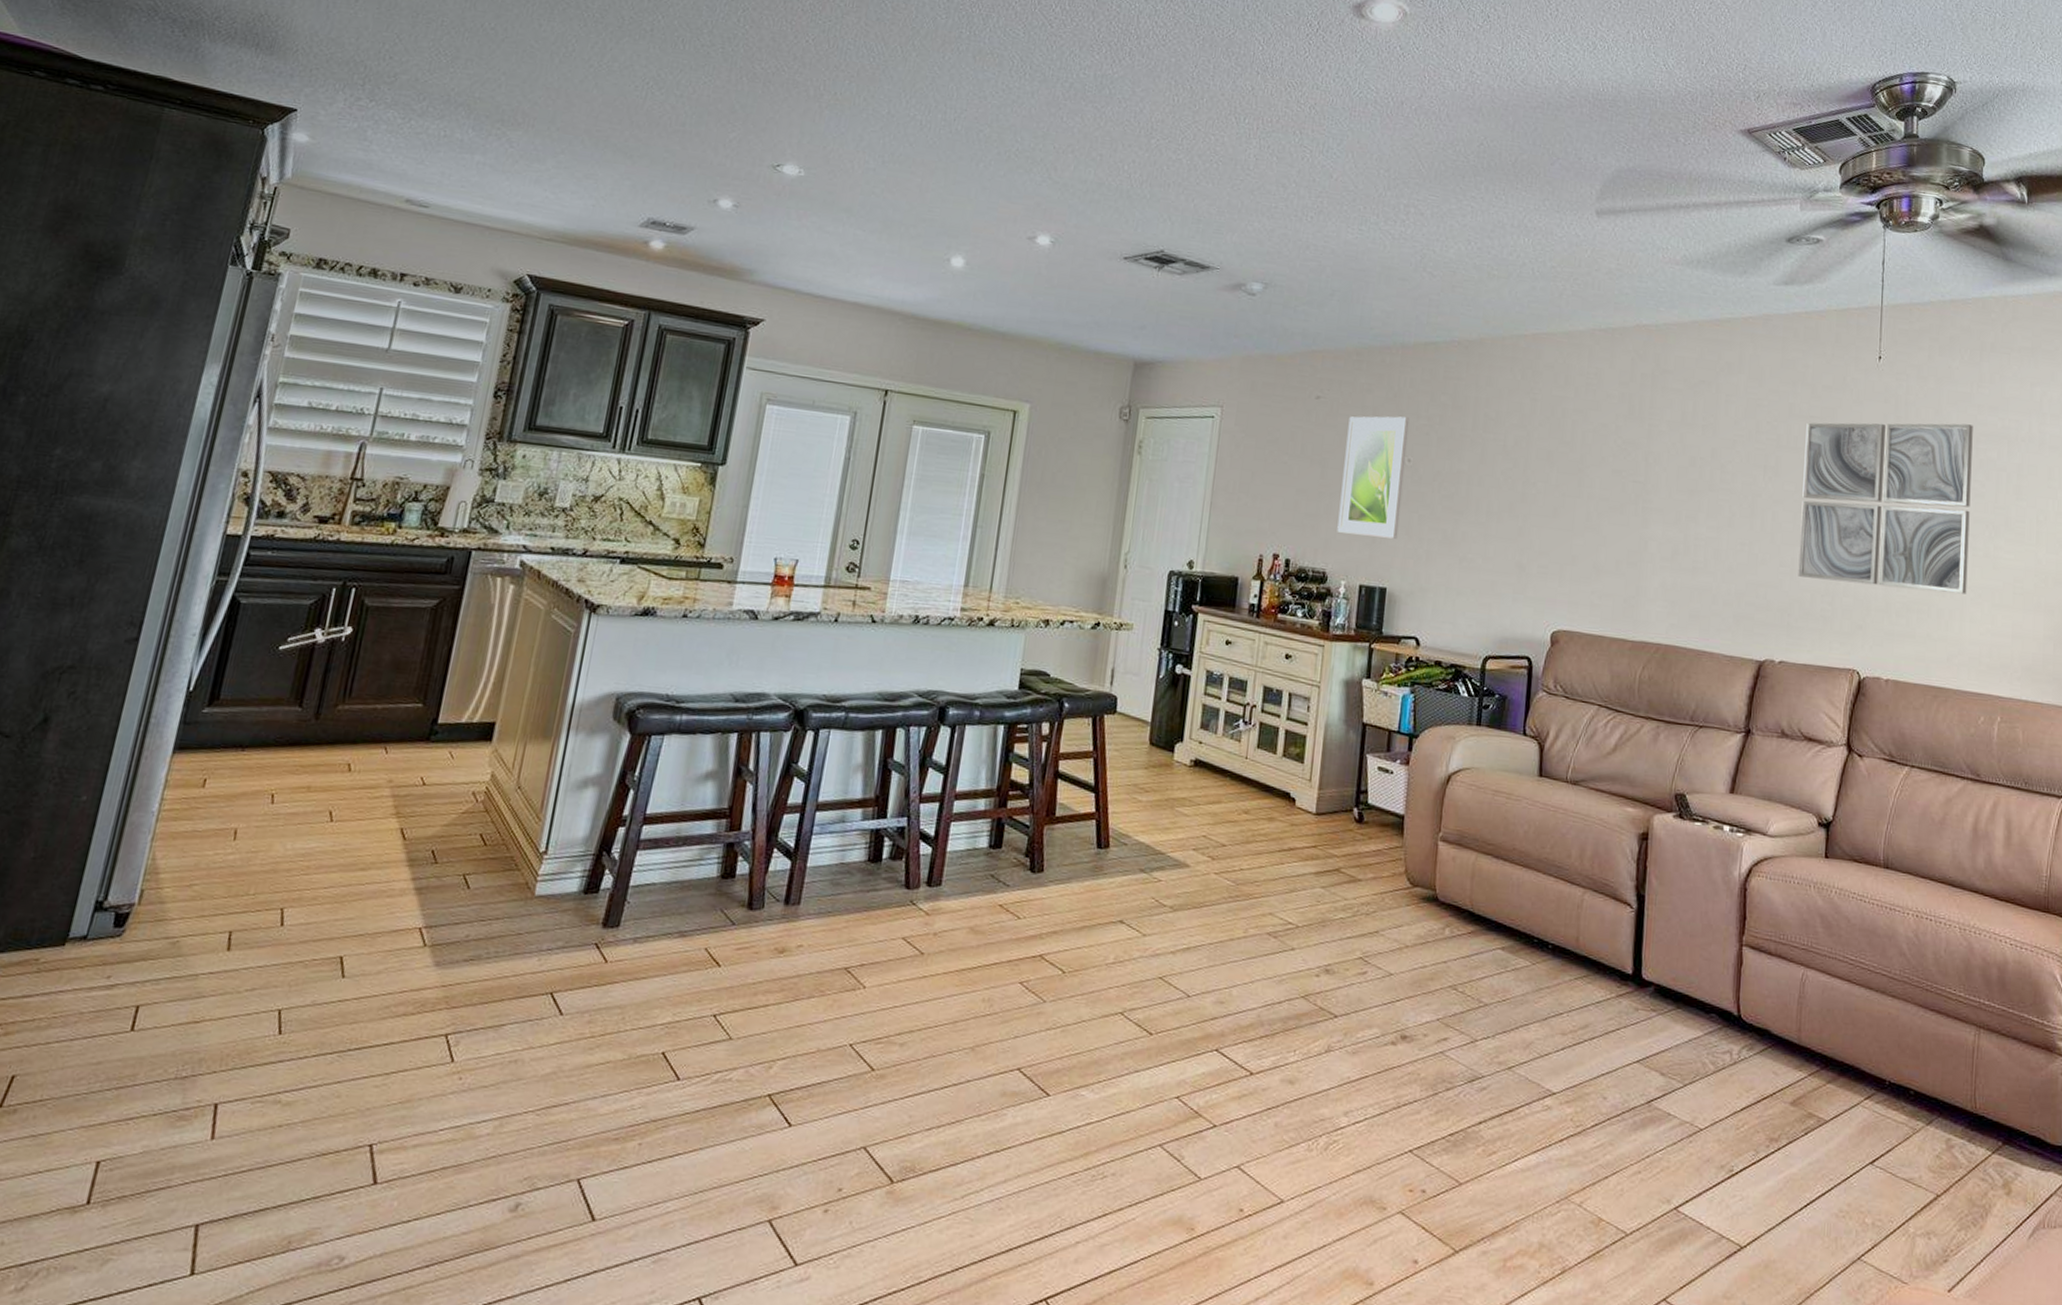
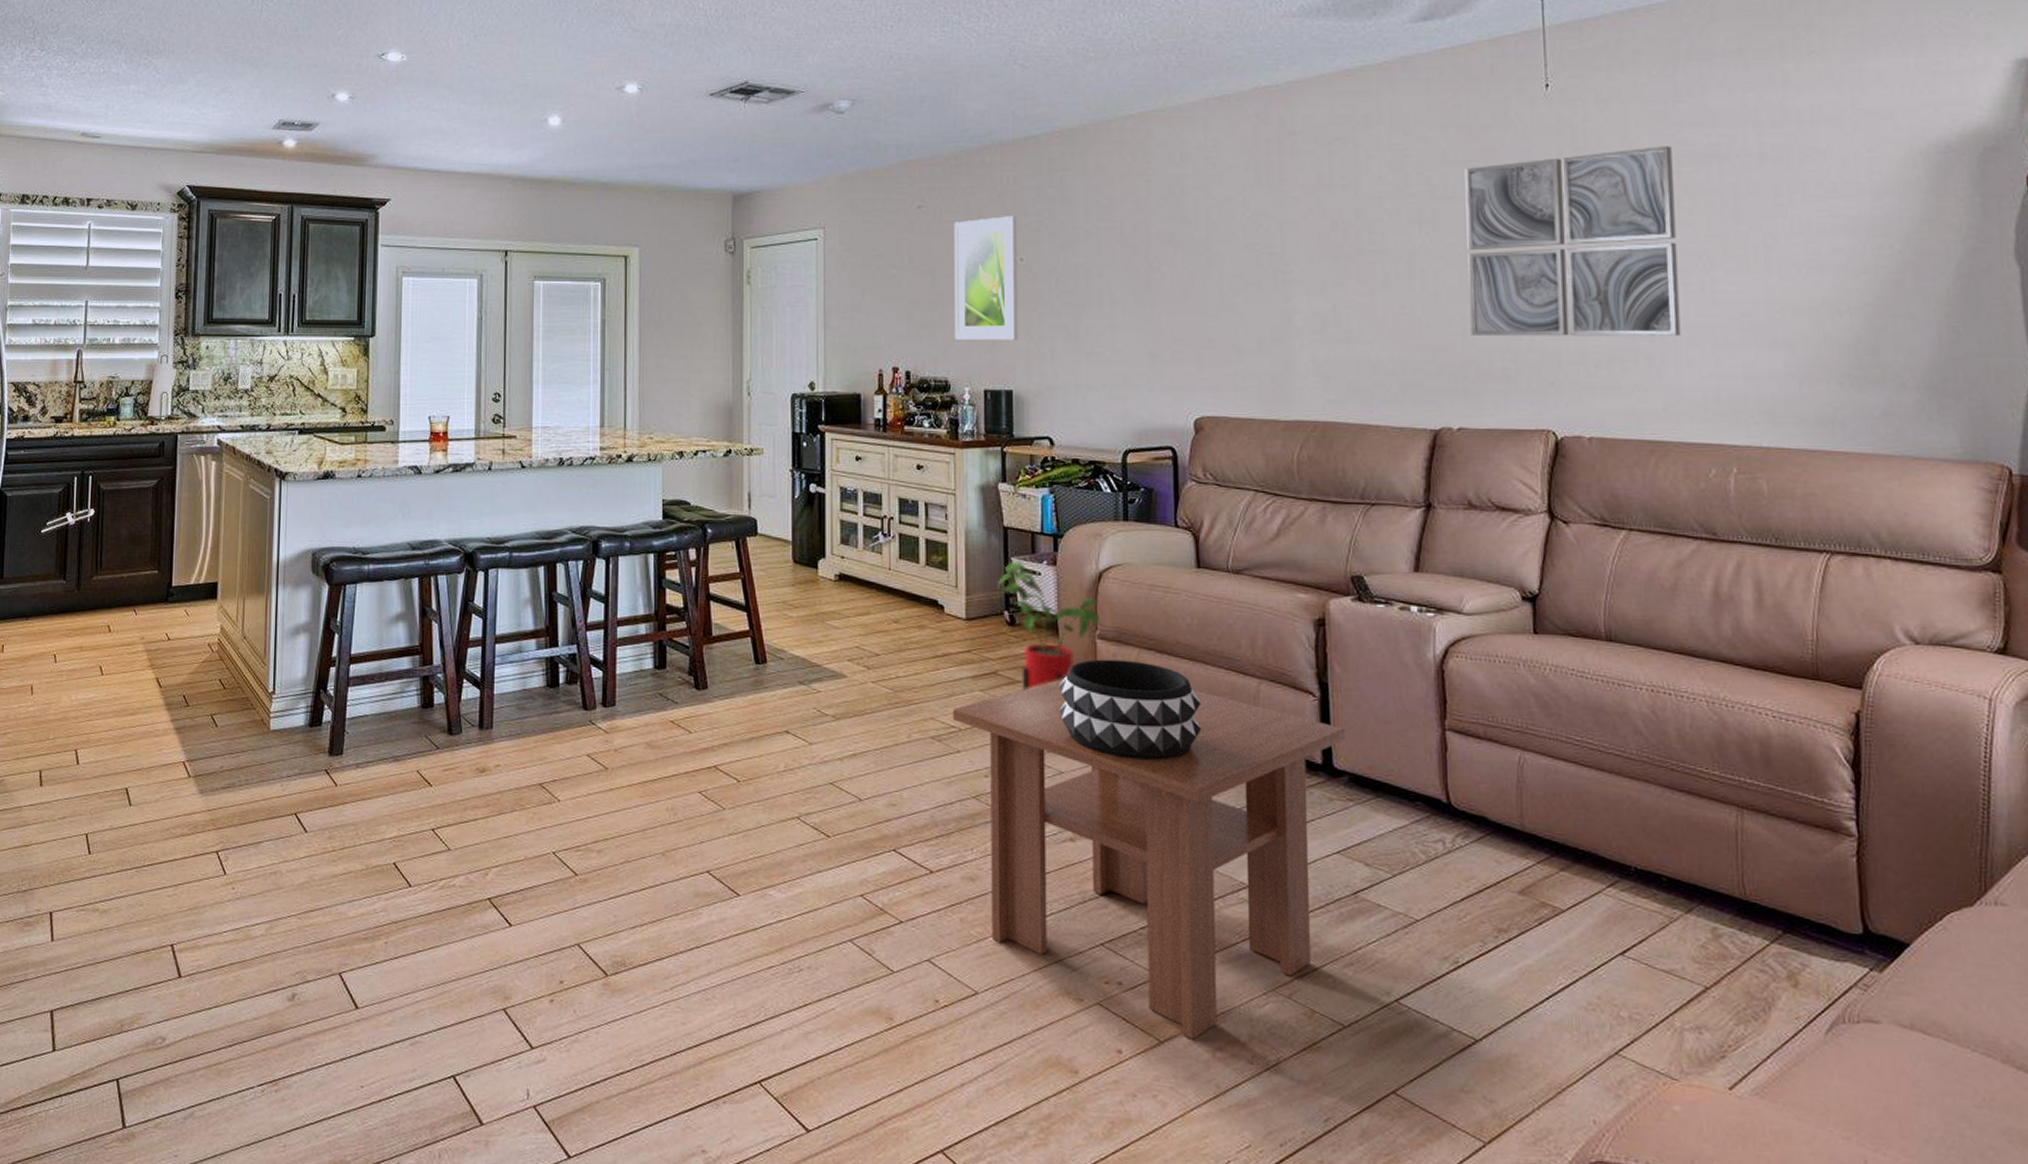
coffee table: none [1291,879,1656,1249] -> present [952,679,1346,1040]
house plant: none [1349,757,1445,890] -> present [996,560,1100,691]
decorative bowl: none [1395,861,1530,965] -> present [1058,659,1202,760]

